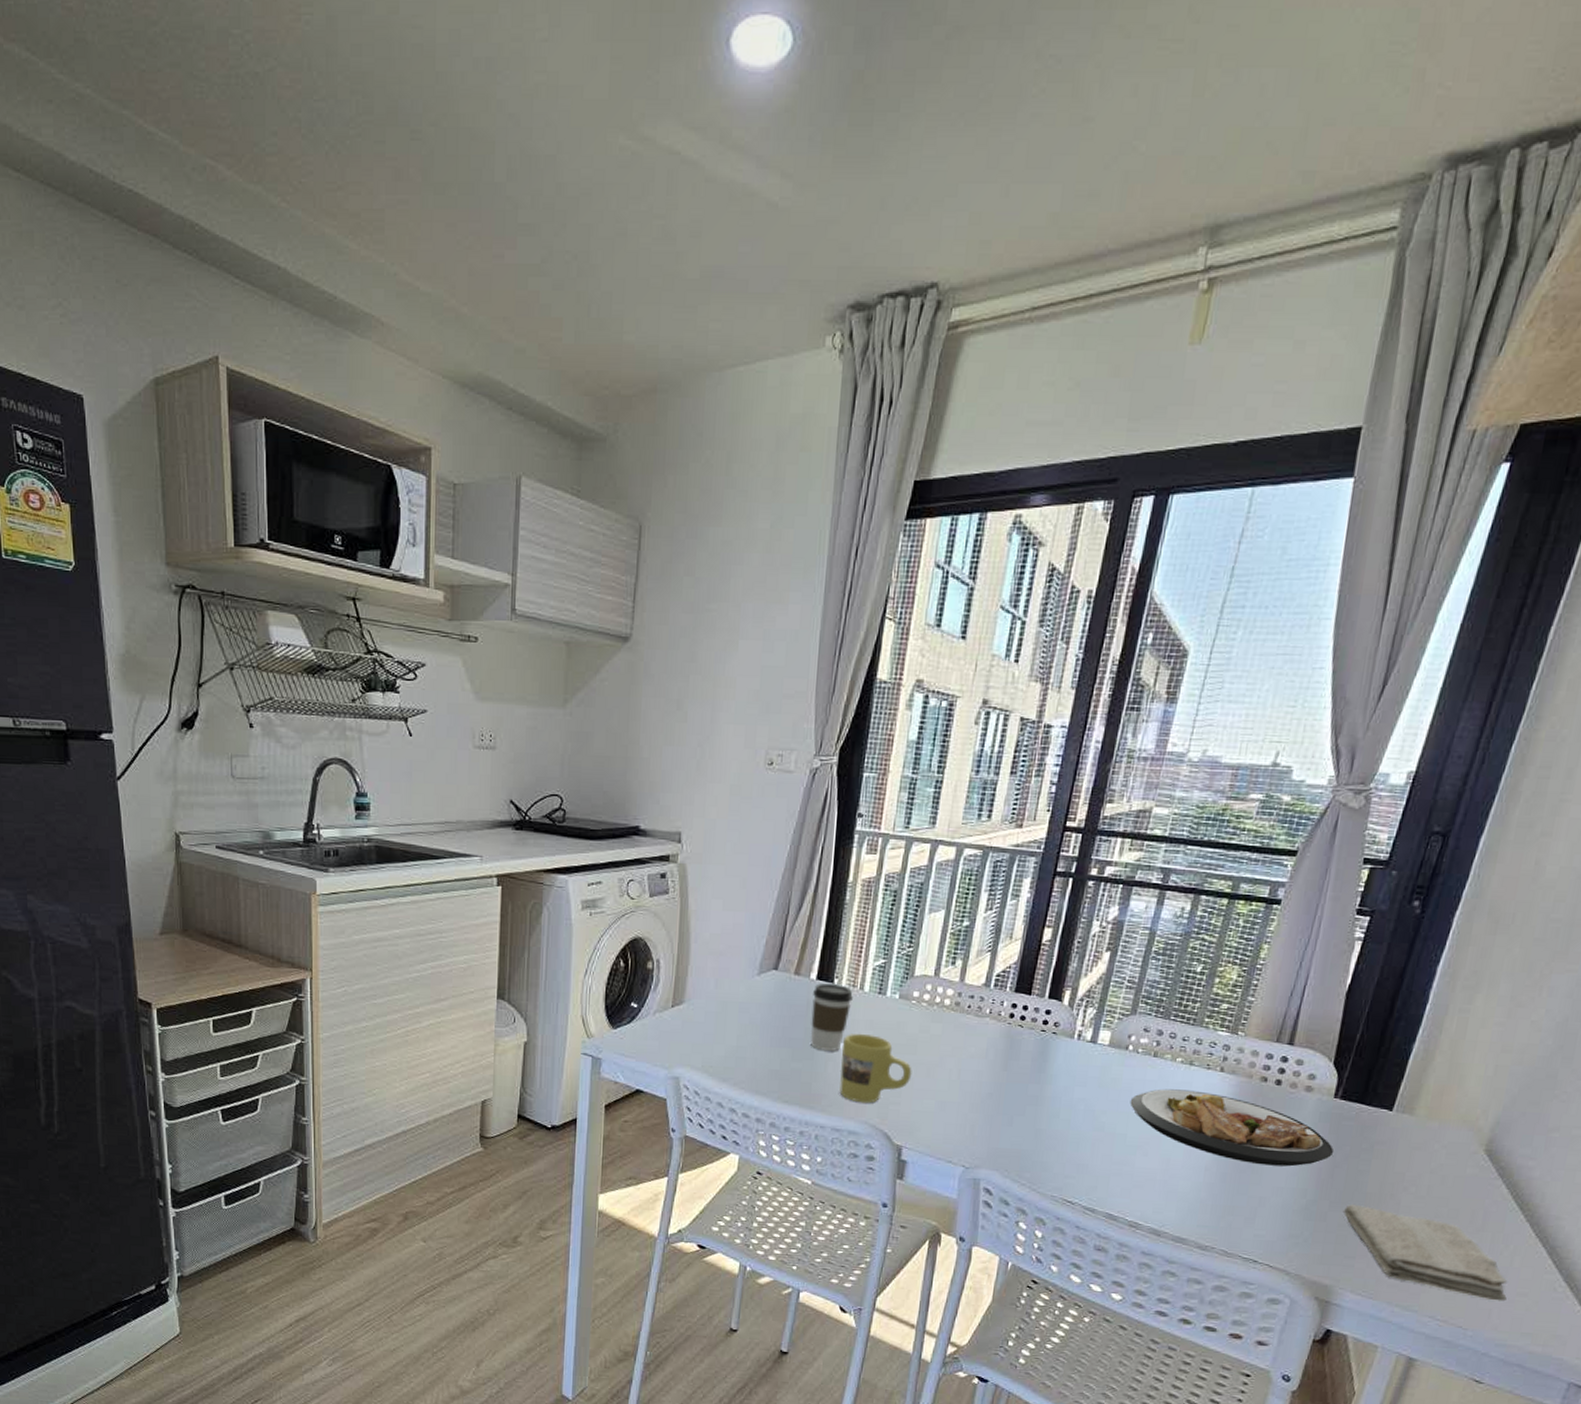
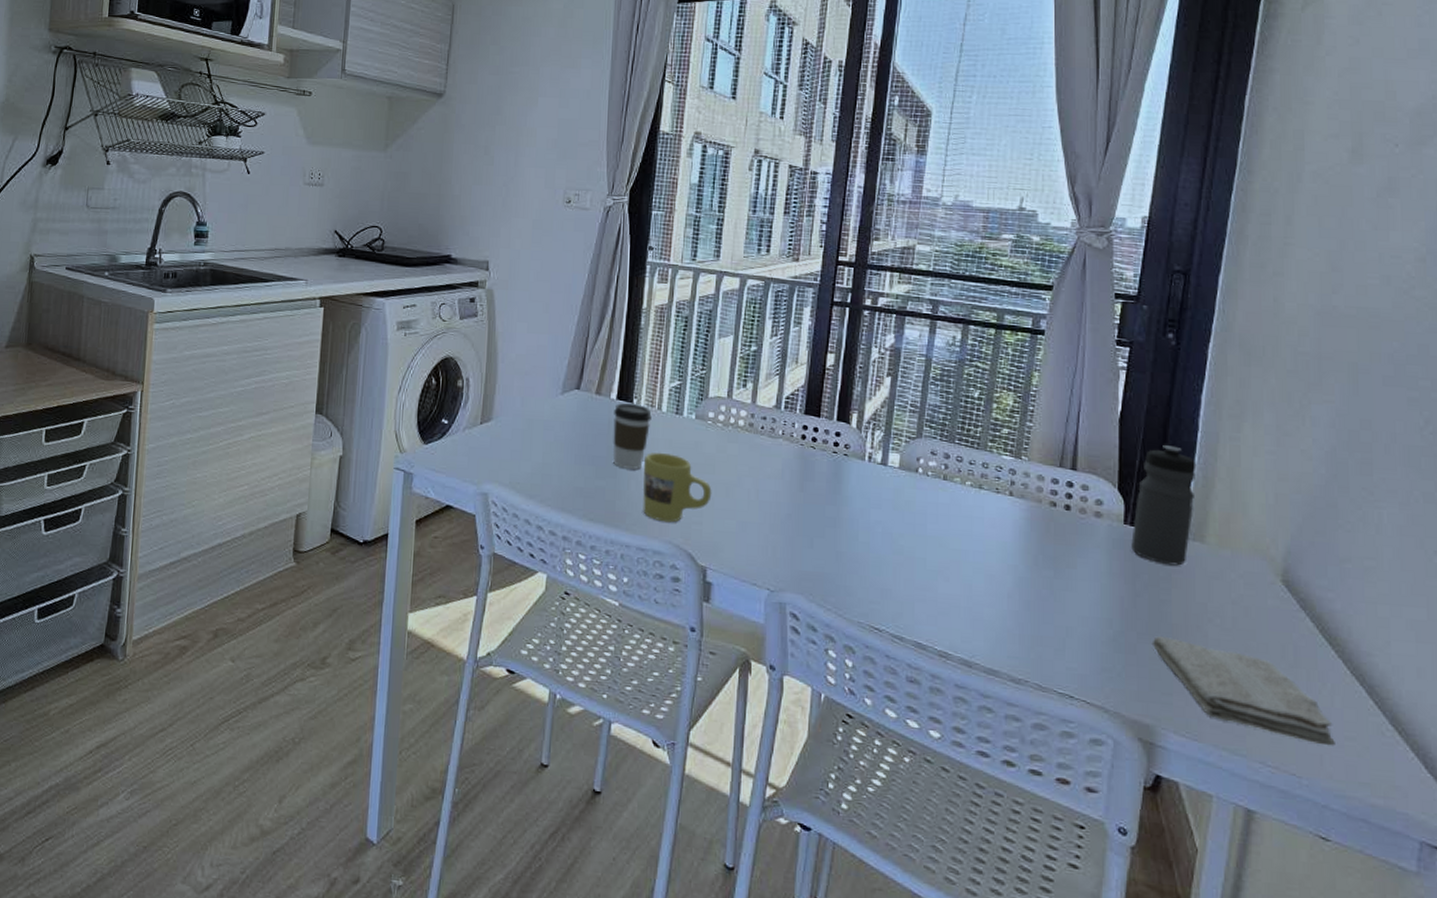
plate: present [1130,1089,1334,1167] -> none [926,512,1132,595]
water bottle: none [1337,1018,1420,1138] -> present [1131,445,1197,566]

